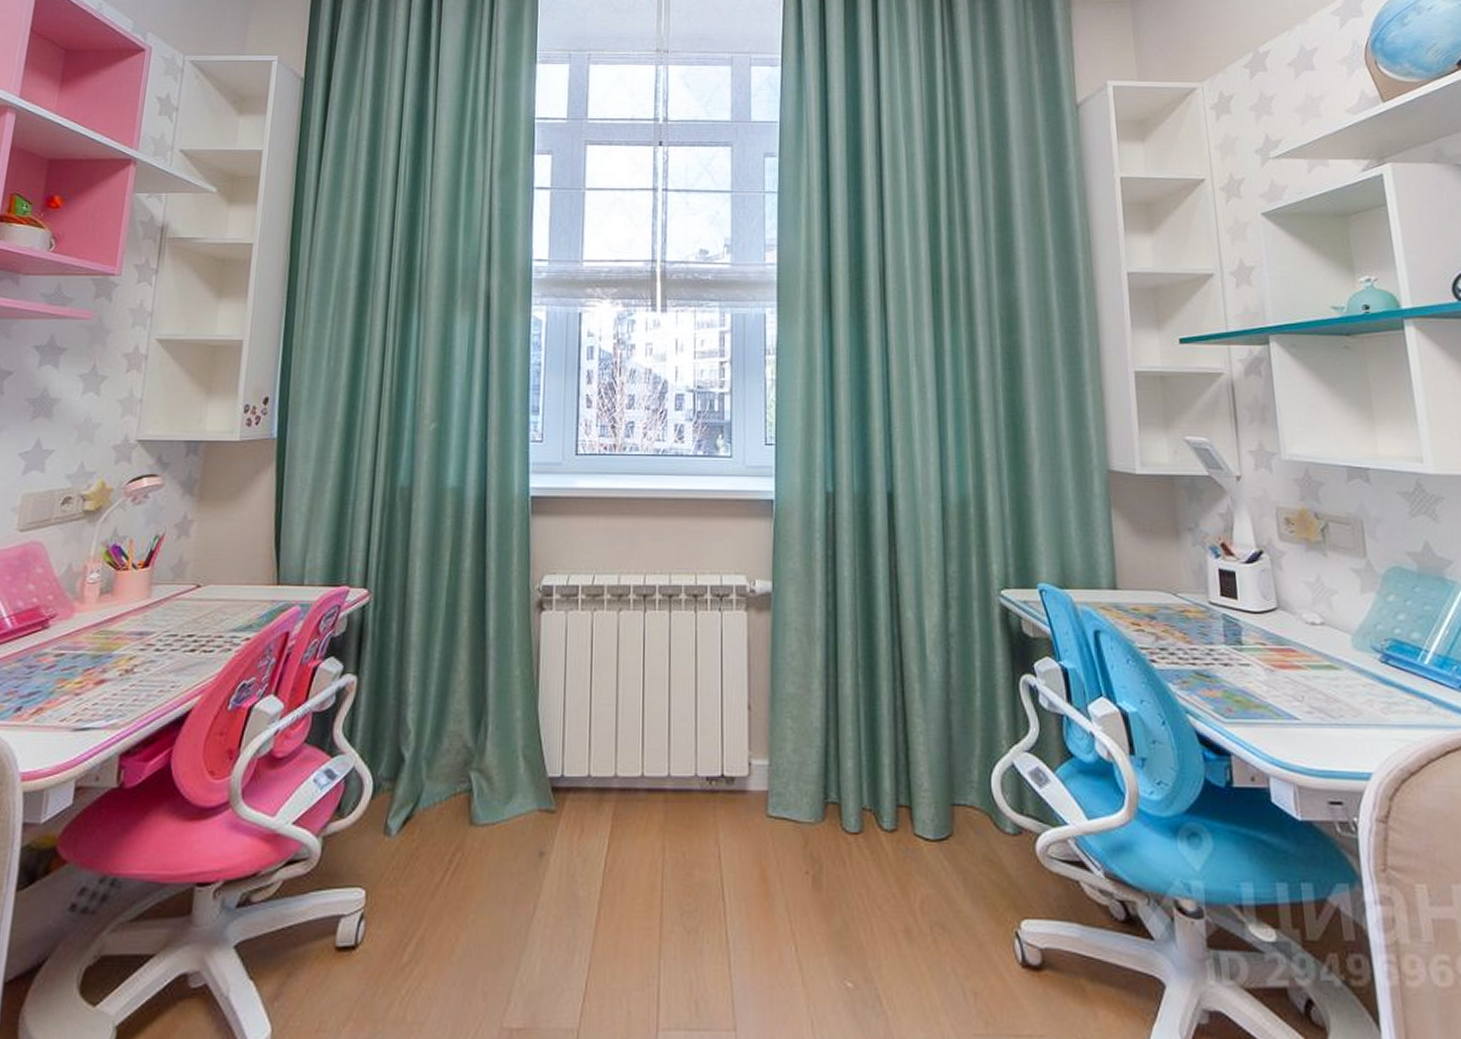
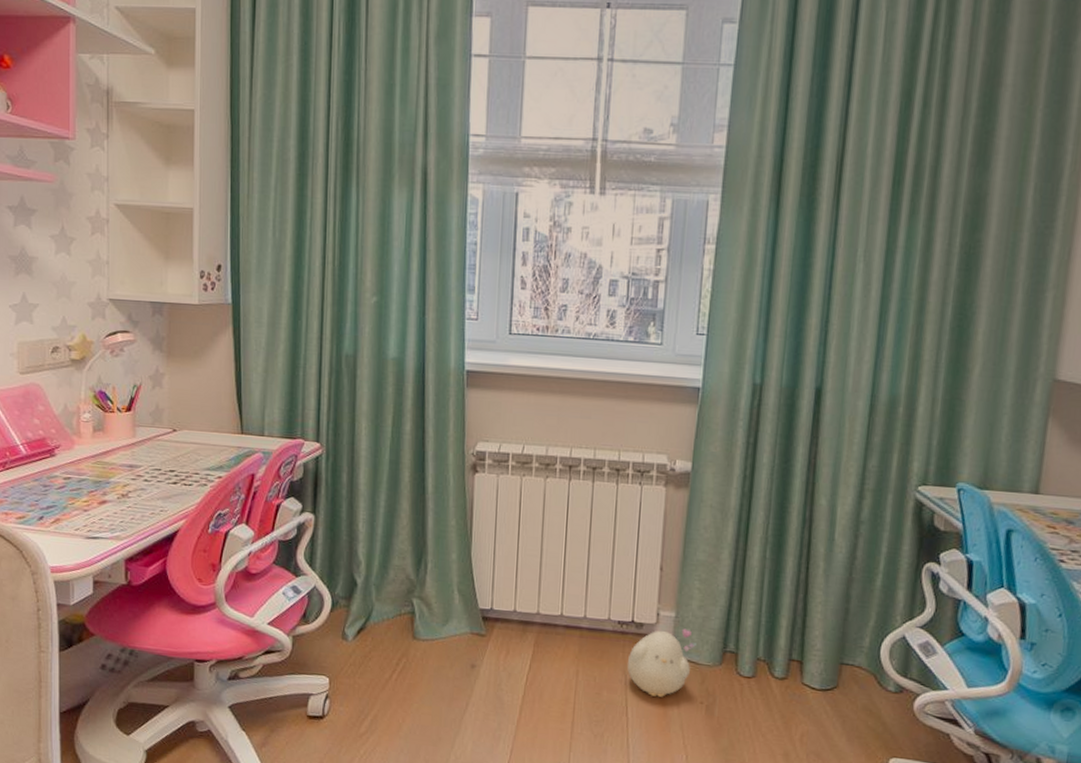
plush toy: none [719,778,795,870] -> present [627,628,696,697]

